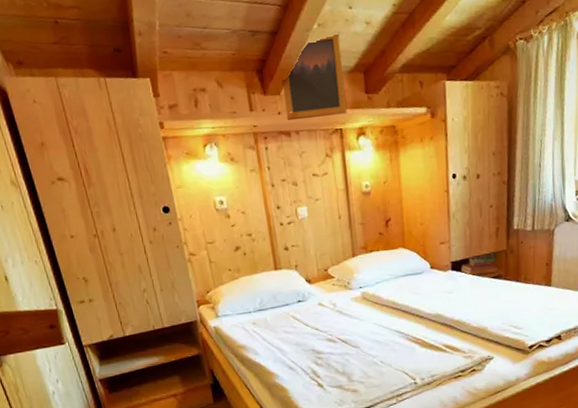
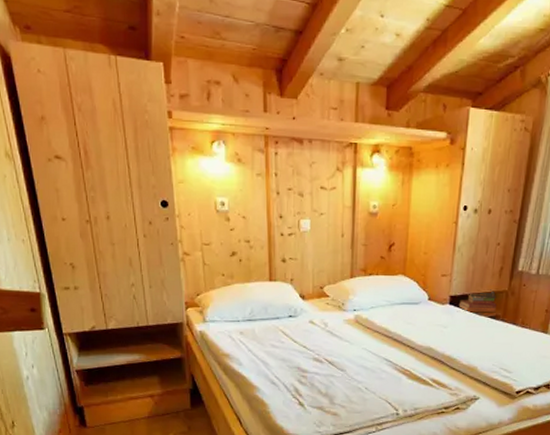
picture frame: present [283,35,347,121] -> none [301,43,366,128]

